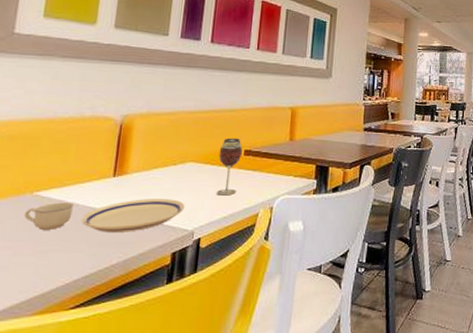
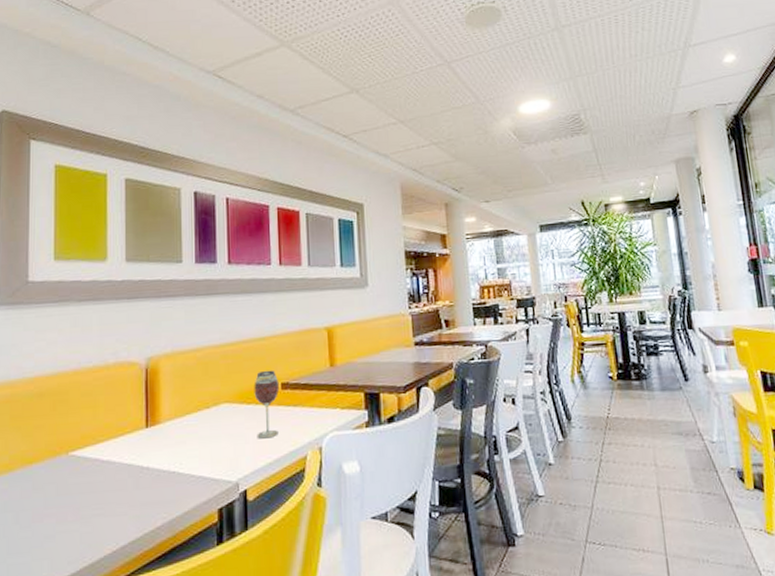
cup: present [24,202,74,230] -> none [62,460,110,493]
plate: present [81,199,185,232] -> none [120,447,225,491]

